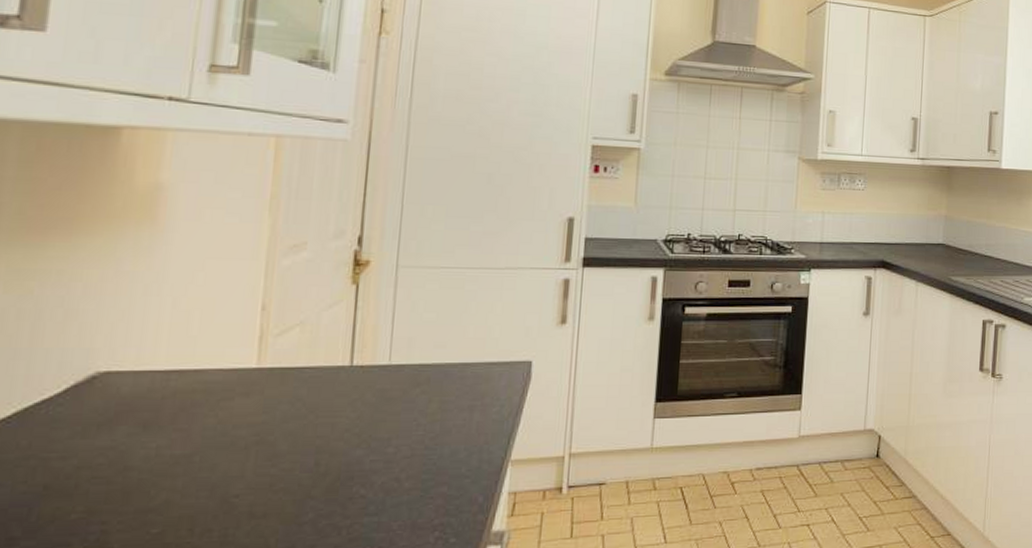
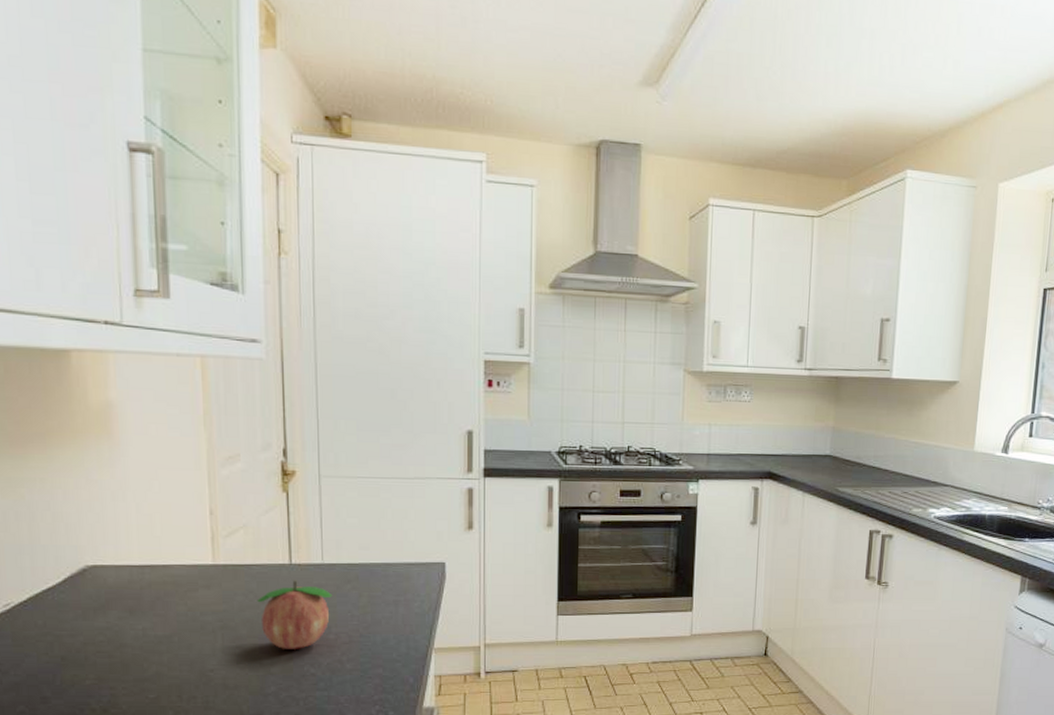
fruit: none [305,384,397,467] -> present [257,580,332,649]

